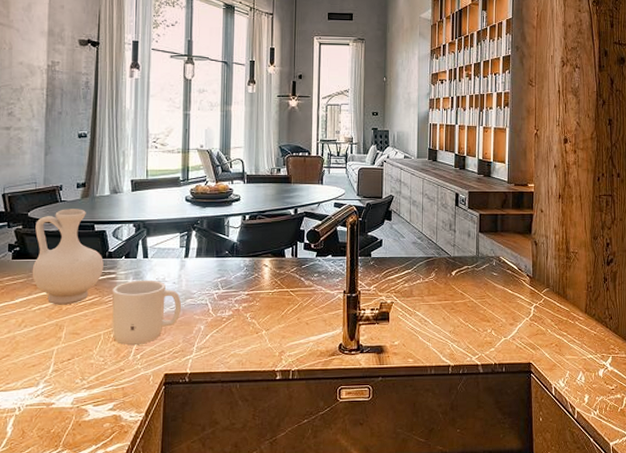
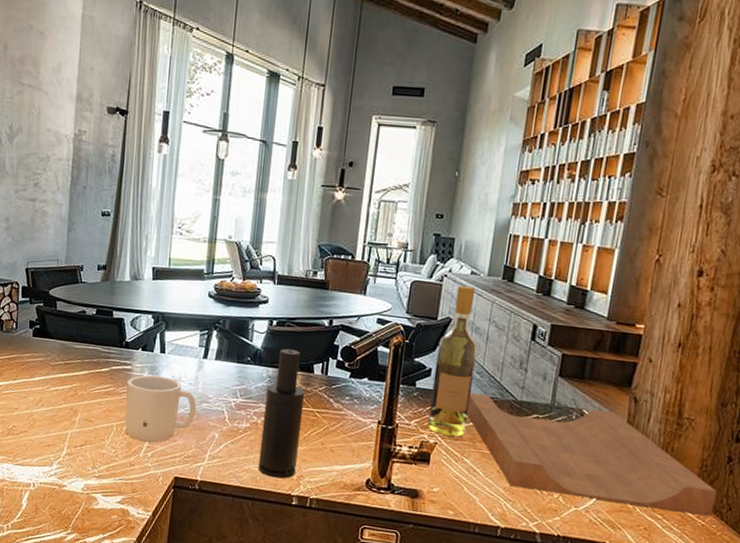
ceramic jug: present [32,209,104,305] -> none [50,290,120,390]
soap dispenser: none [243,239,280,358] -> present [258,348,306,479]
bottle: none [384,168,416,294] -> present [427,285,478,437]
cutting board: none [413,255,601,329] -> present [466,393,717,517]

